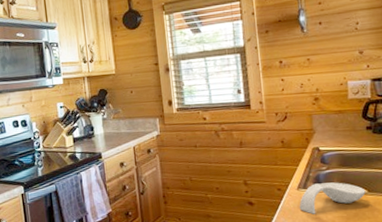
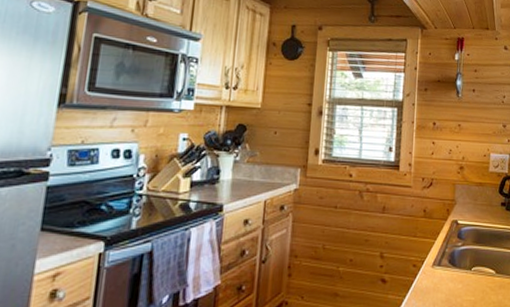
spoon rest: present [299,182,366,214] -> none [431,260,494,297]

